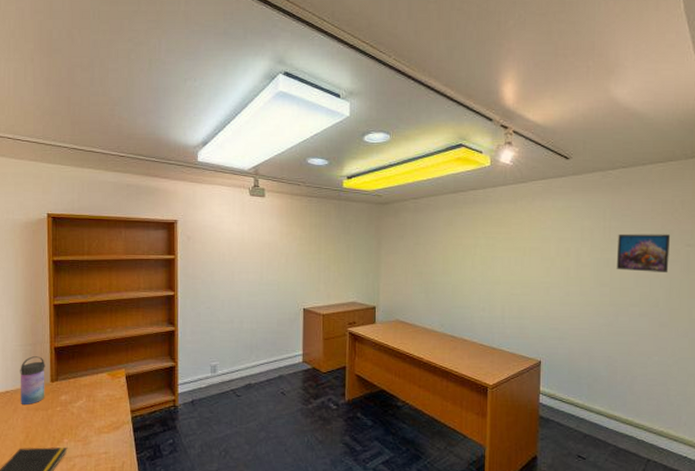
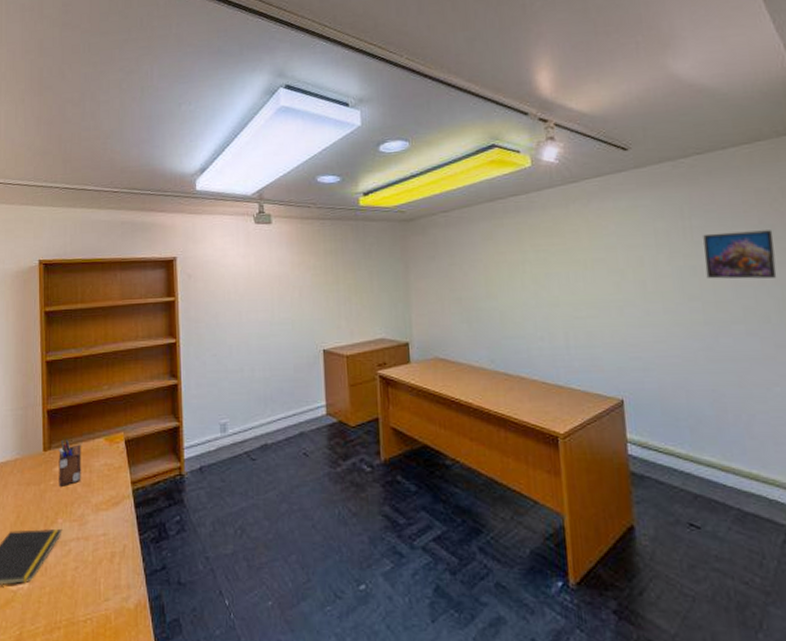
water bottle: present [20,356,45,404] -> none [10,422,37,479]
desk organizer: none [65,372,86,413] -> present [59,439,81,487]

